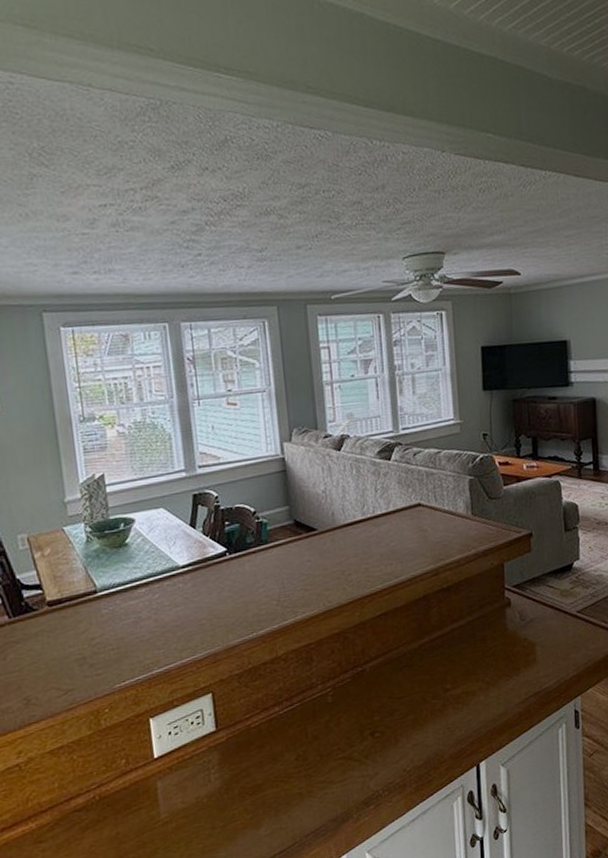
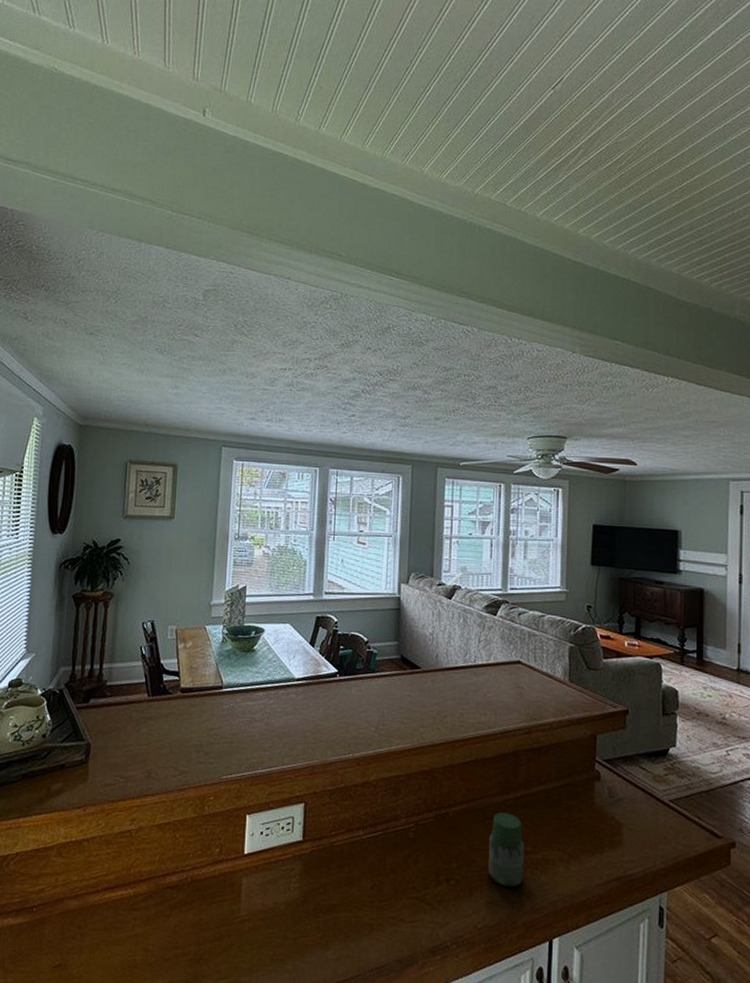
jar: none [409,656,446,727] -> present [487,812,525,888]

